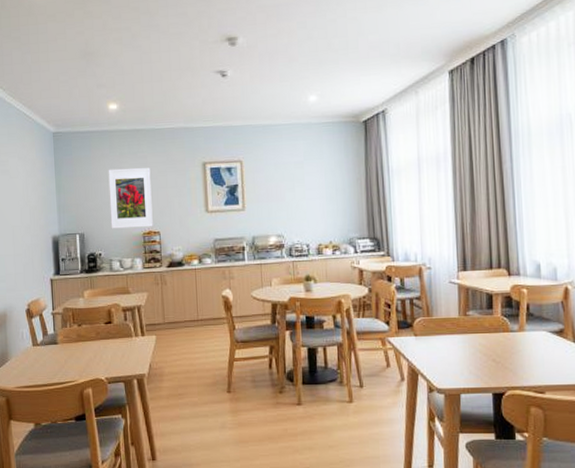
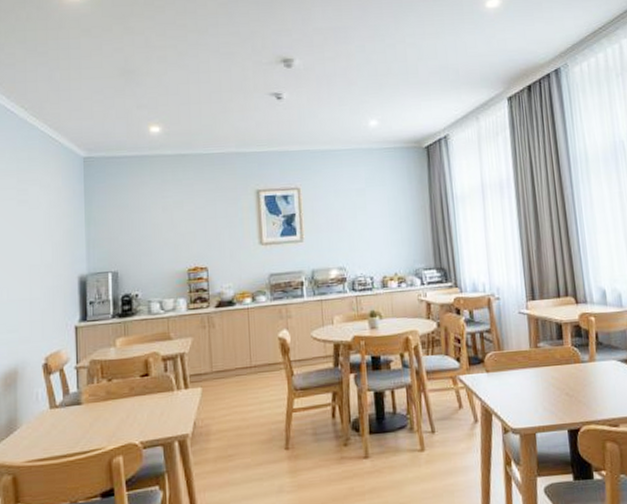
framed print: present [108,167,153,229] -> none [148,196,200,266]

